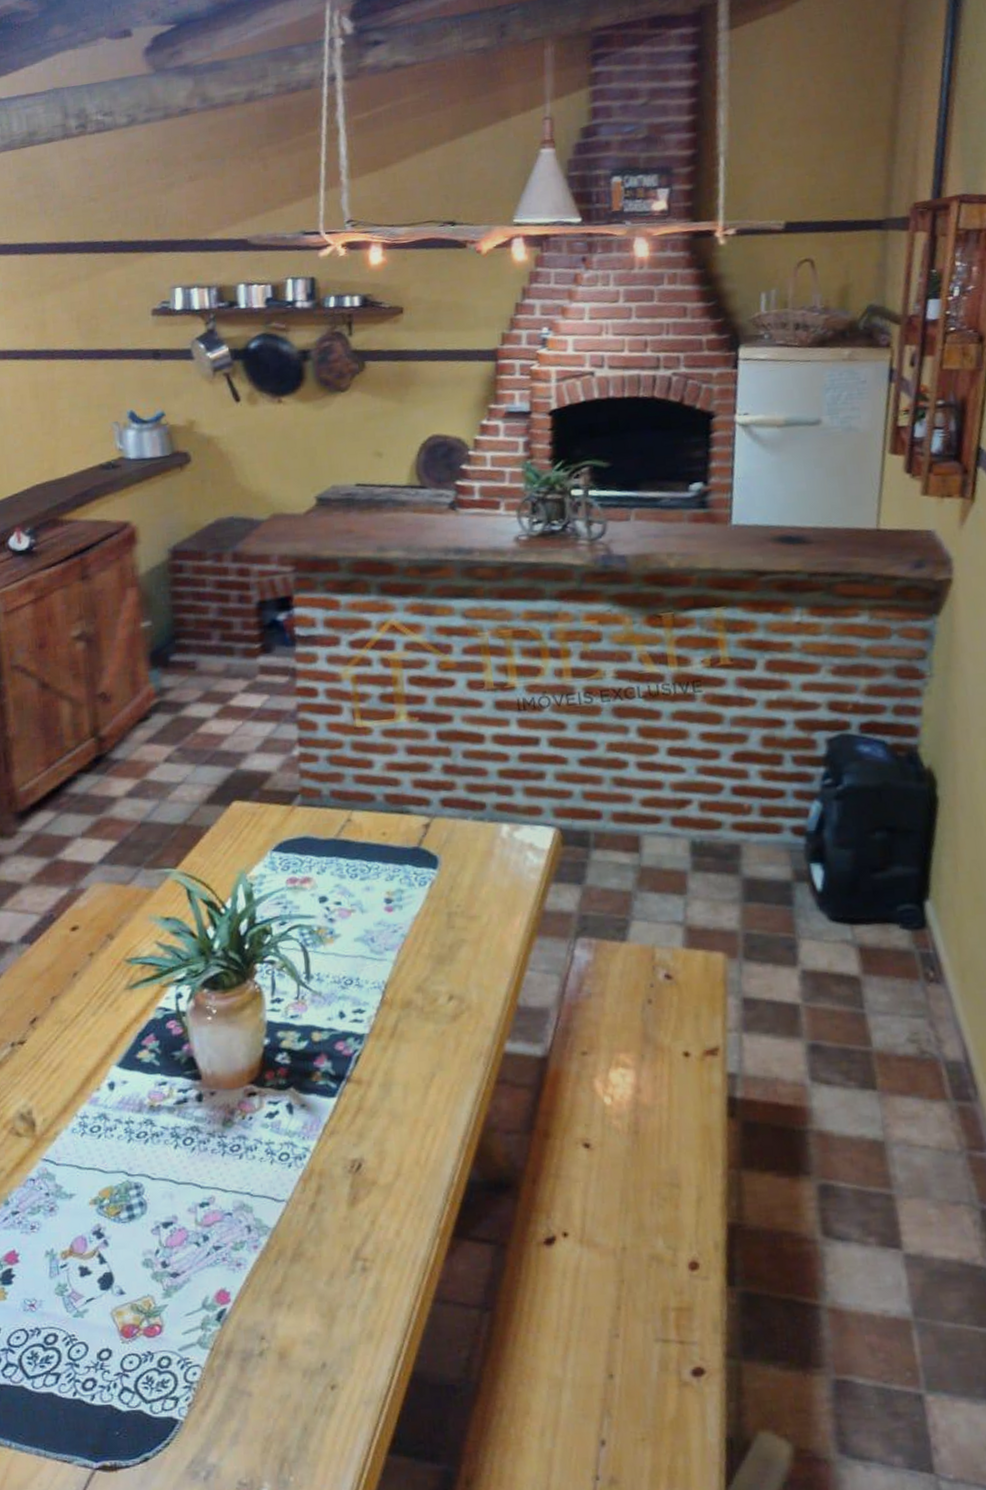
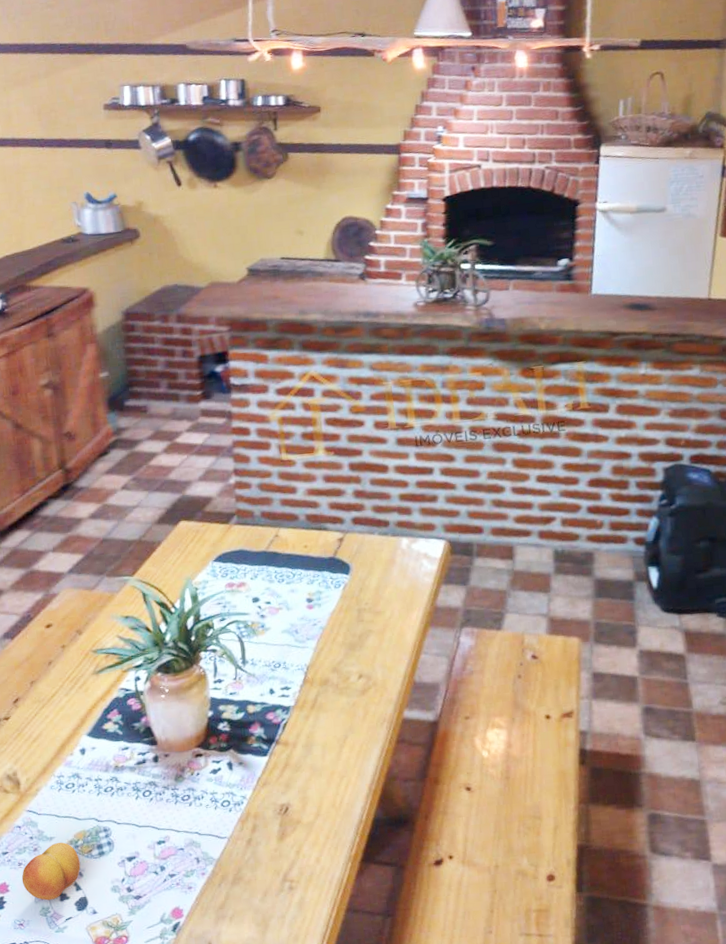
fruit: none [34,1201,106,1276] -> present [21,842,81,901]

